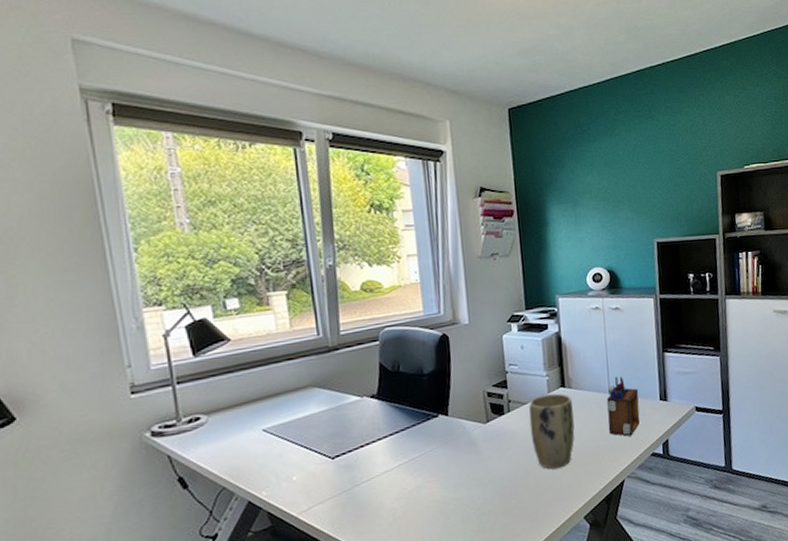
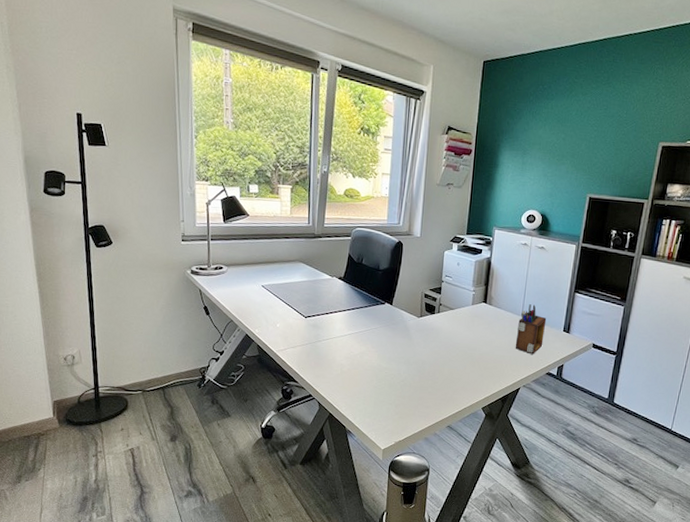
plant pot: present [529,393,575,469] -> none [452,305,490,366]

